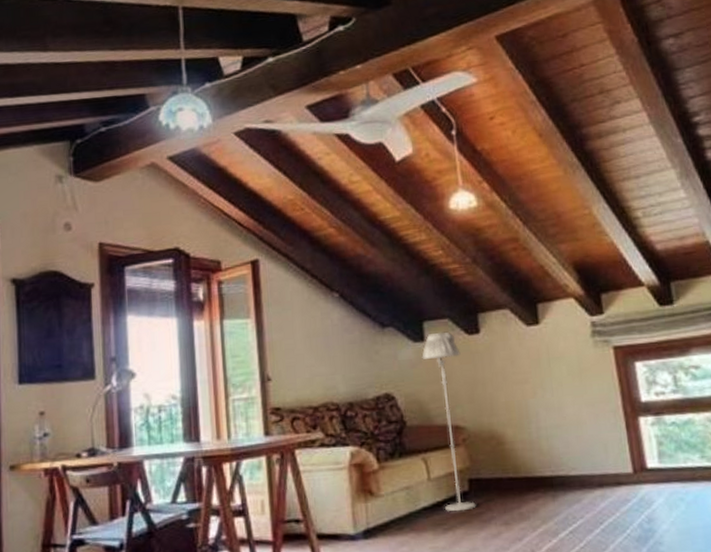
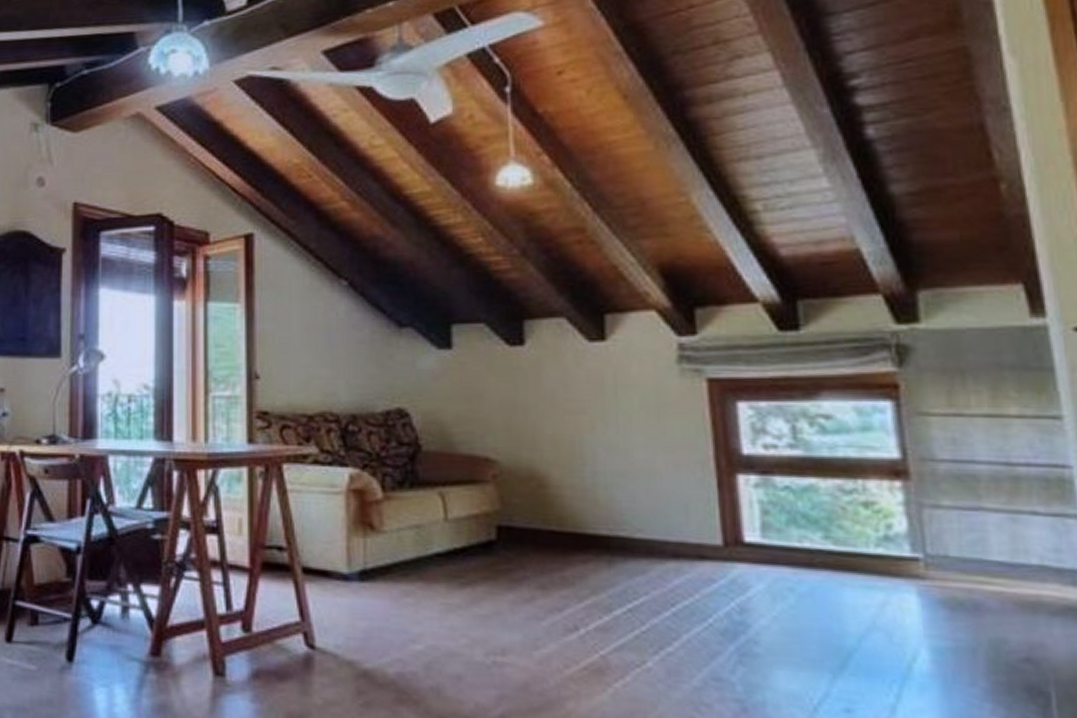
floor lamp: present [422,331,476,512] -> none [447,339,505,564]

